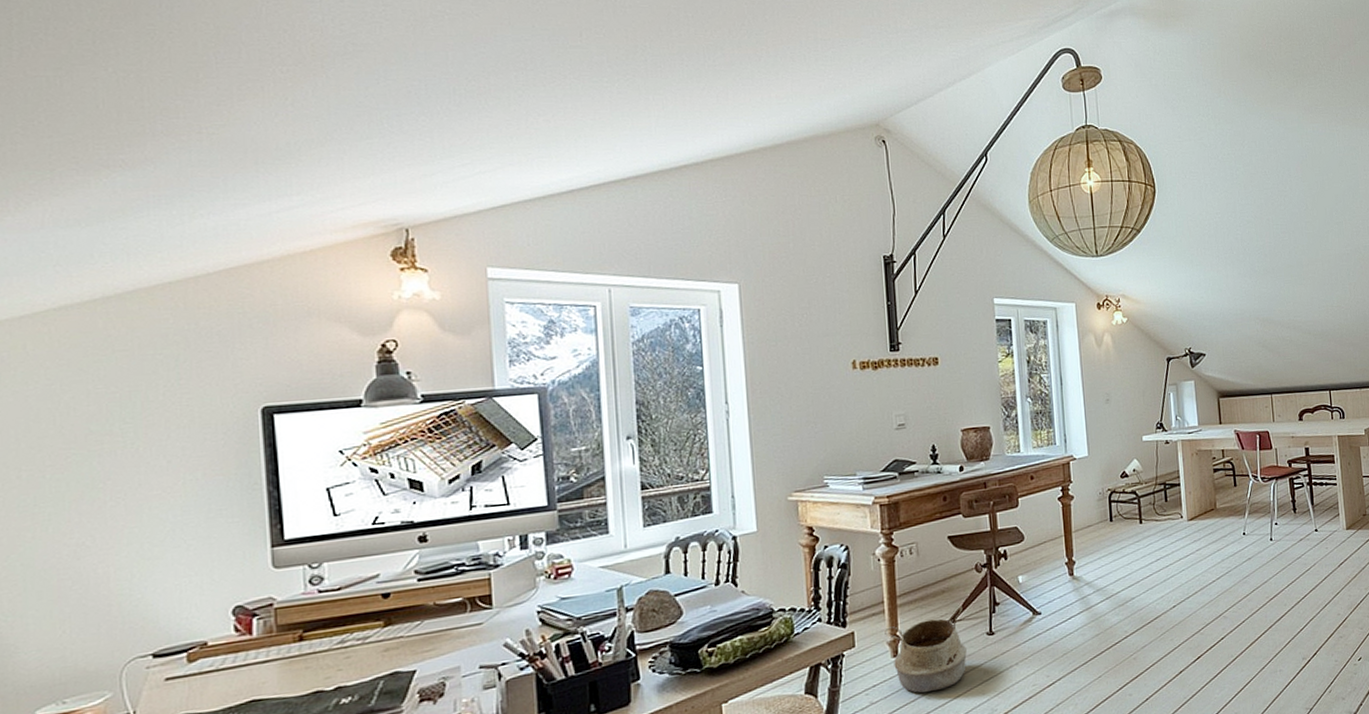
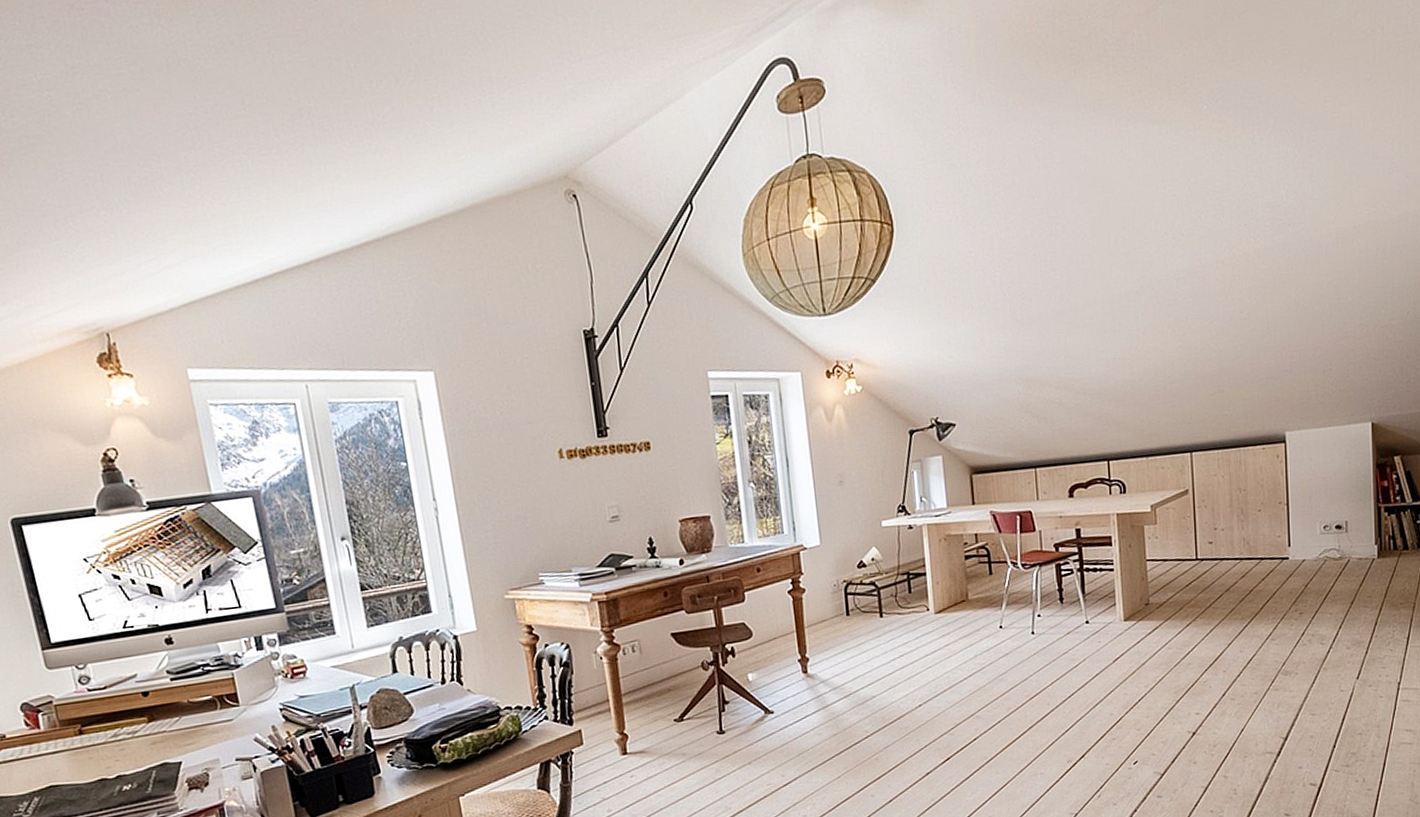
woven basket: present [884,606,967,694] -> none [611,704,697,791]

